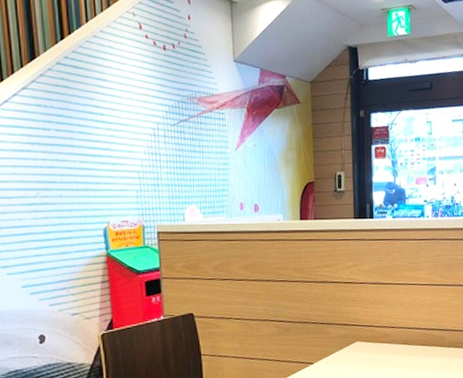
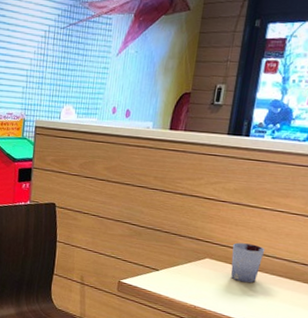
cup: none [377,319,406,359] -> present [230,242,266,283]

